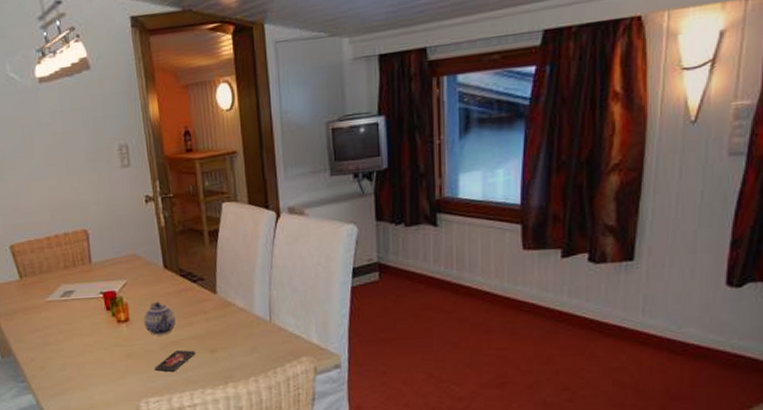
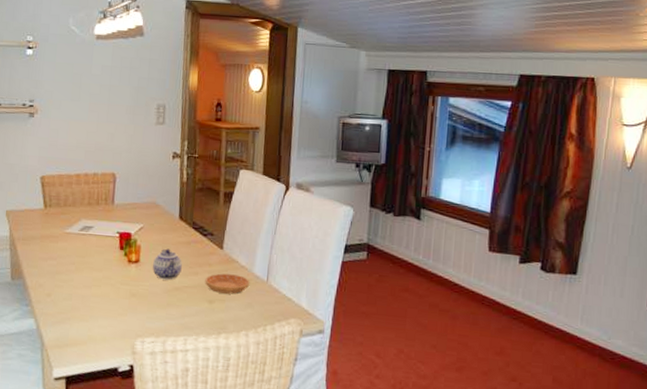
smartphone: present [153,350,195,373] -> none [154,296,195,317]
saucer: none [202,318,252,341] -> present [205,273,250,294]

